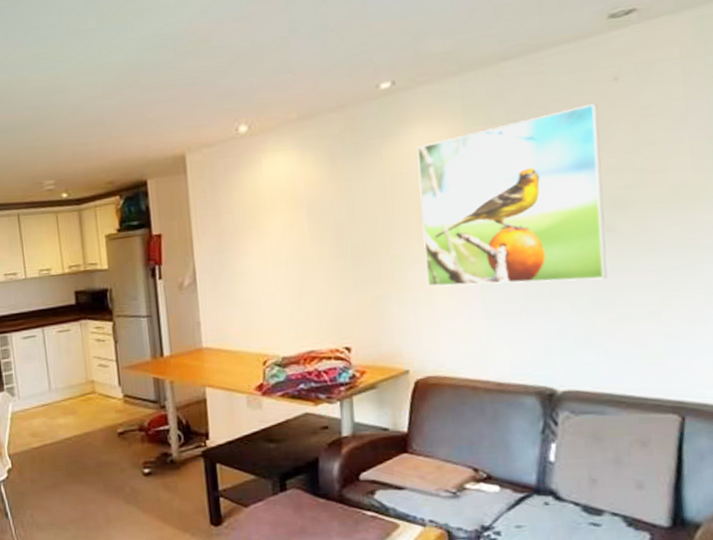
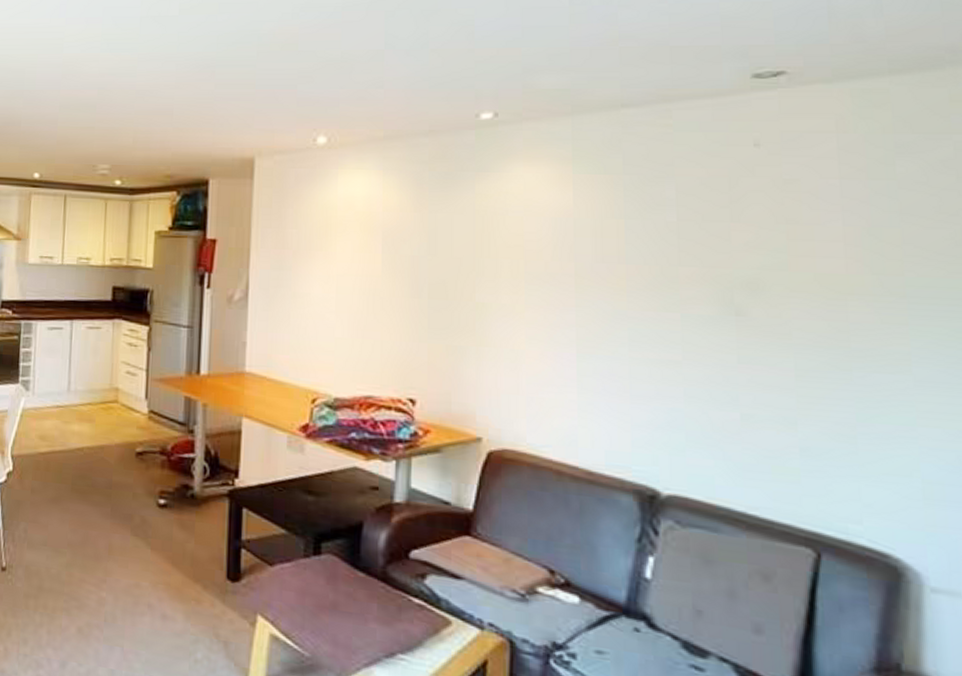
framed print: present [417,104,607,287] -> none [513,169,733,370]

